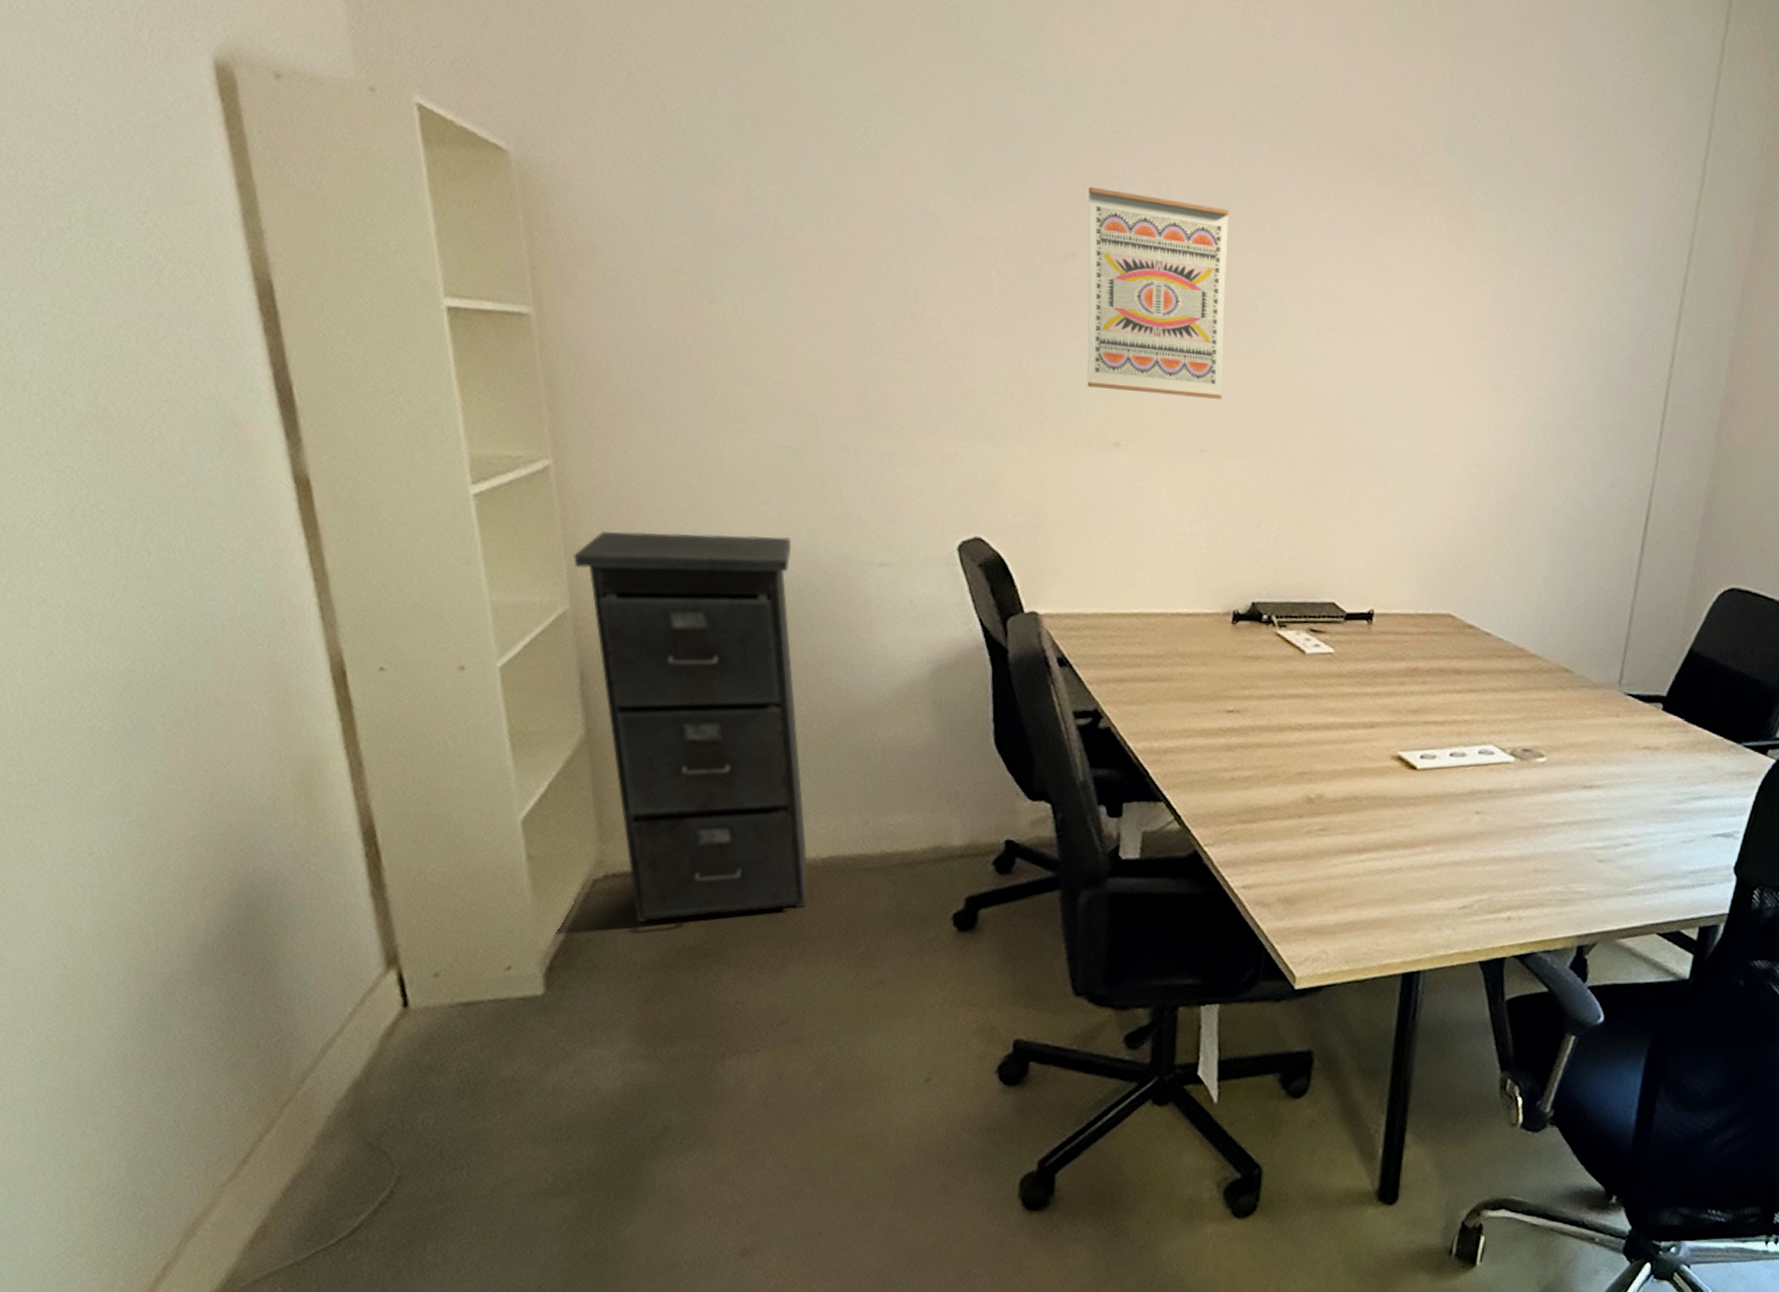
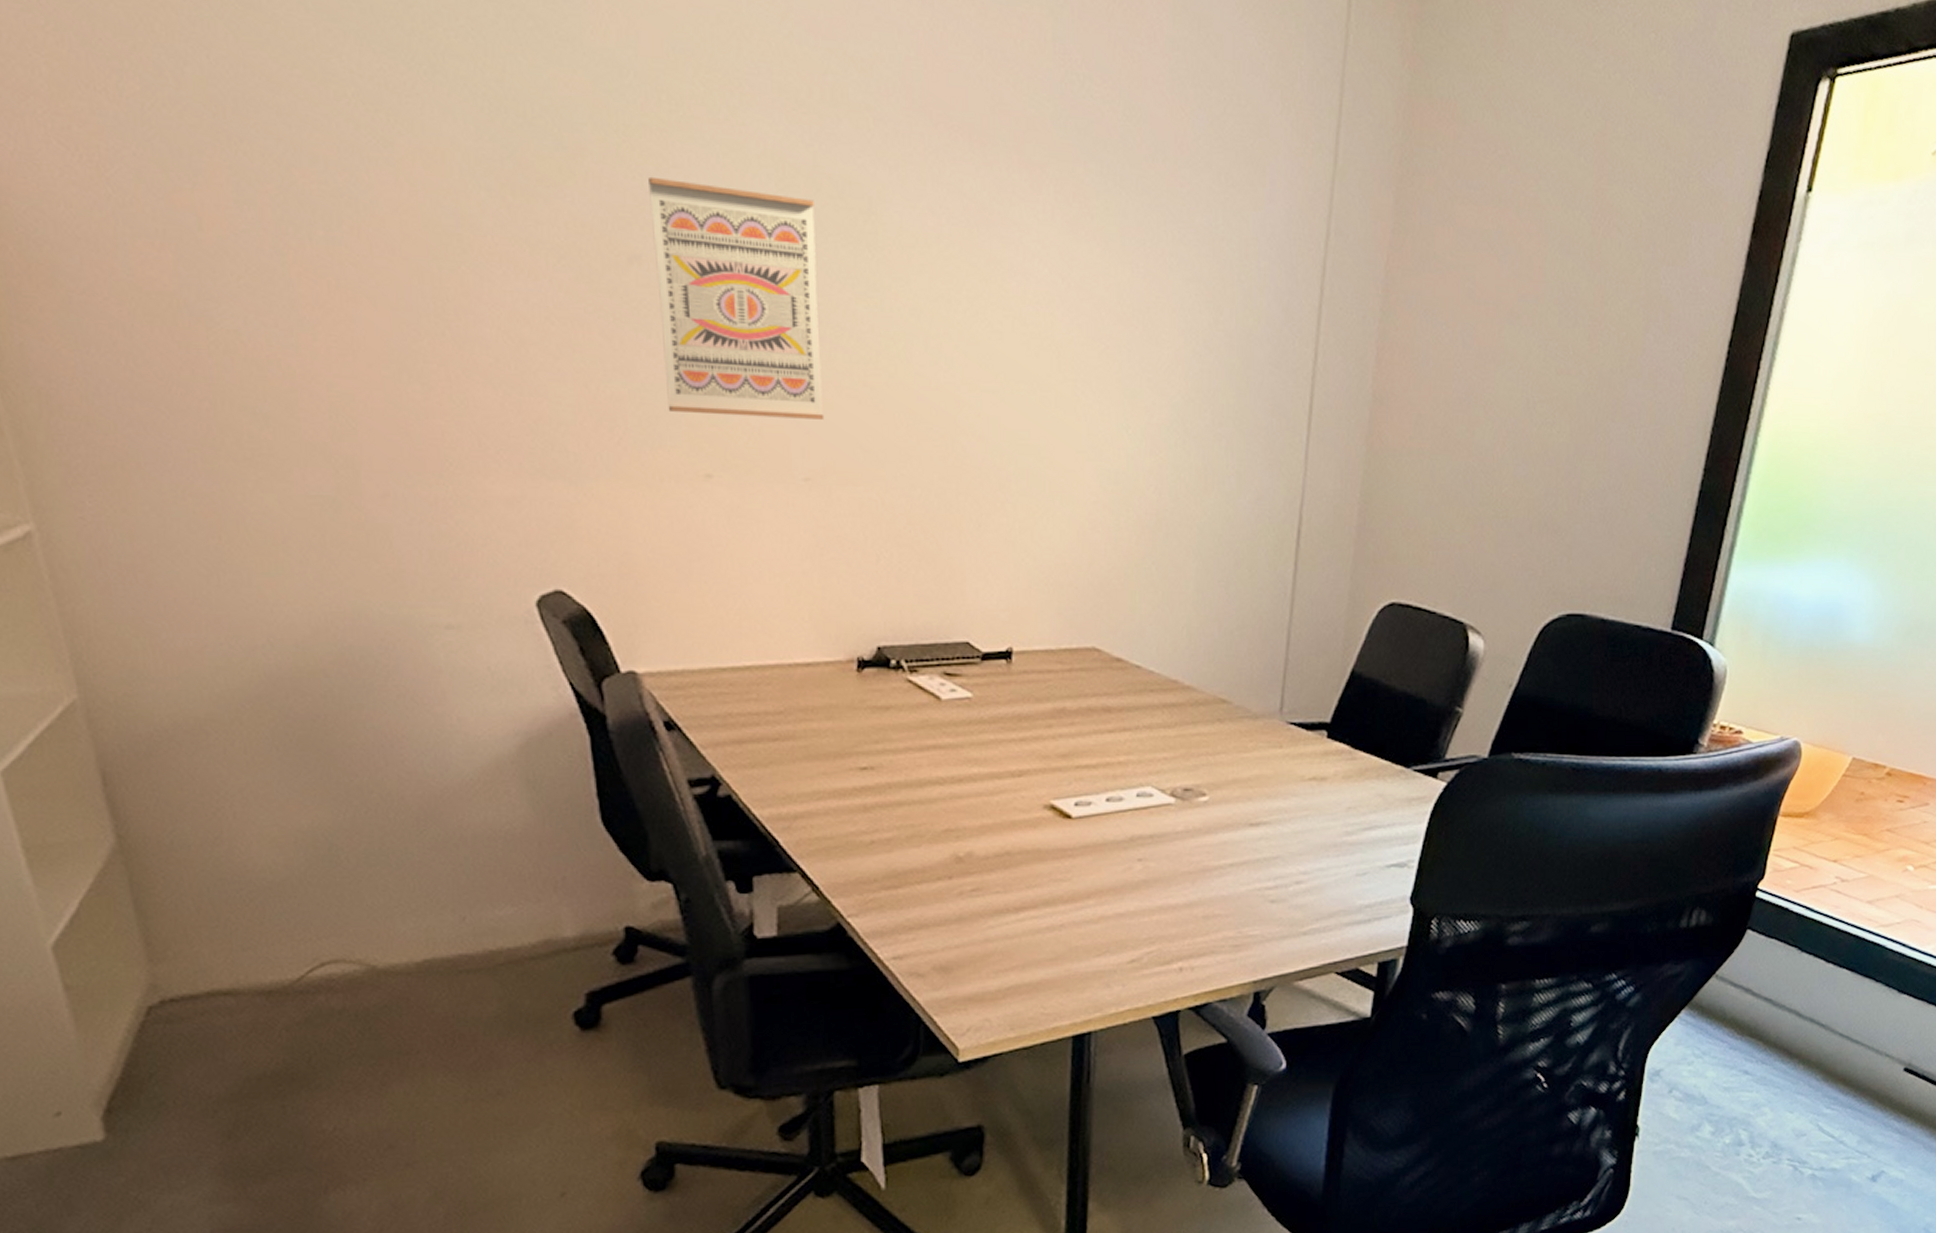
filing cabinet: present [573,530,807,922] -> none [75,601,403,1050]

